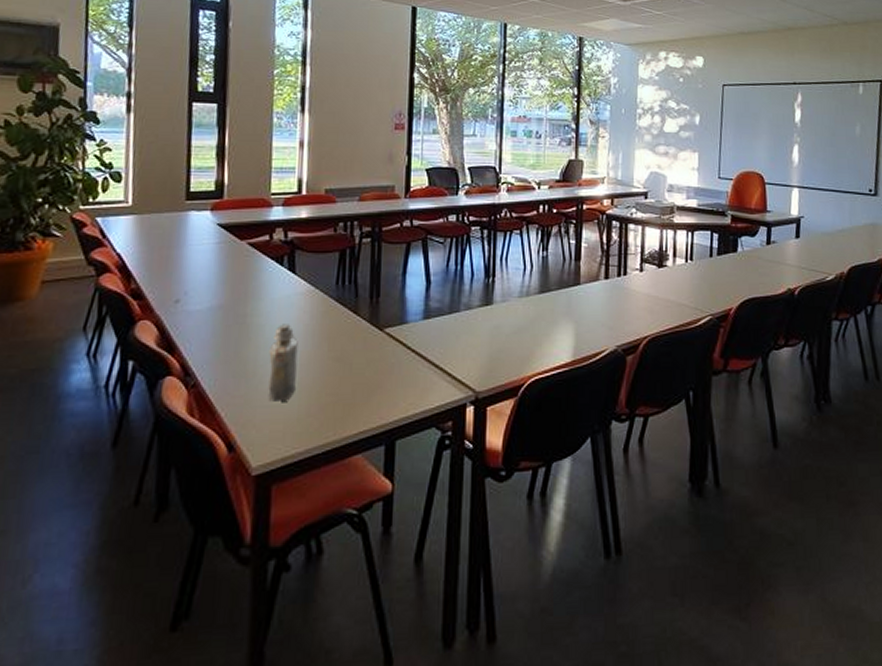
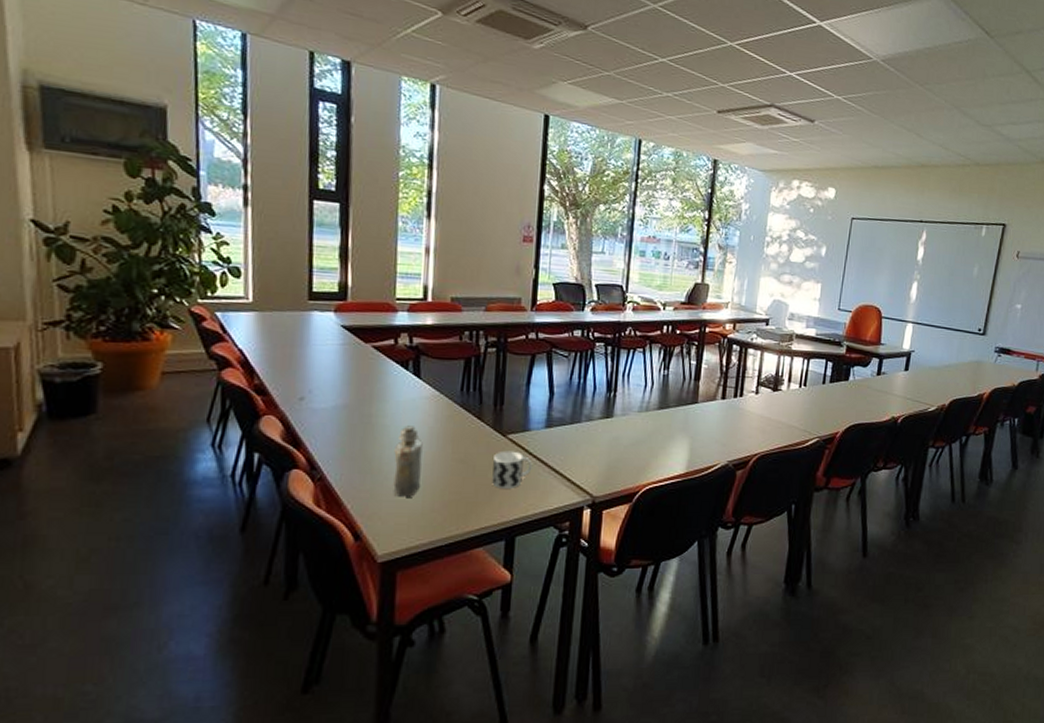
cup: none [370,346,411,387] -> present [492,450,532,488]

